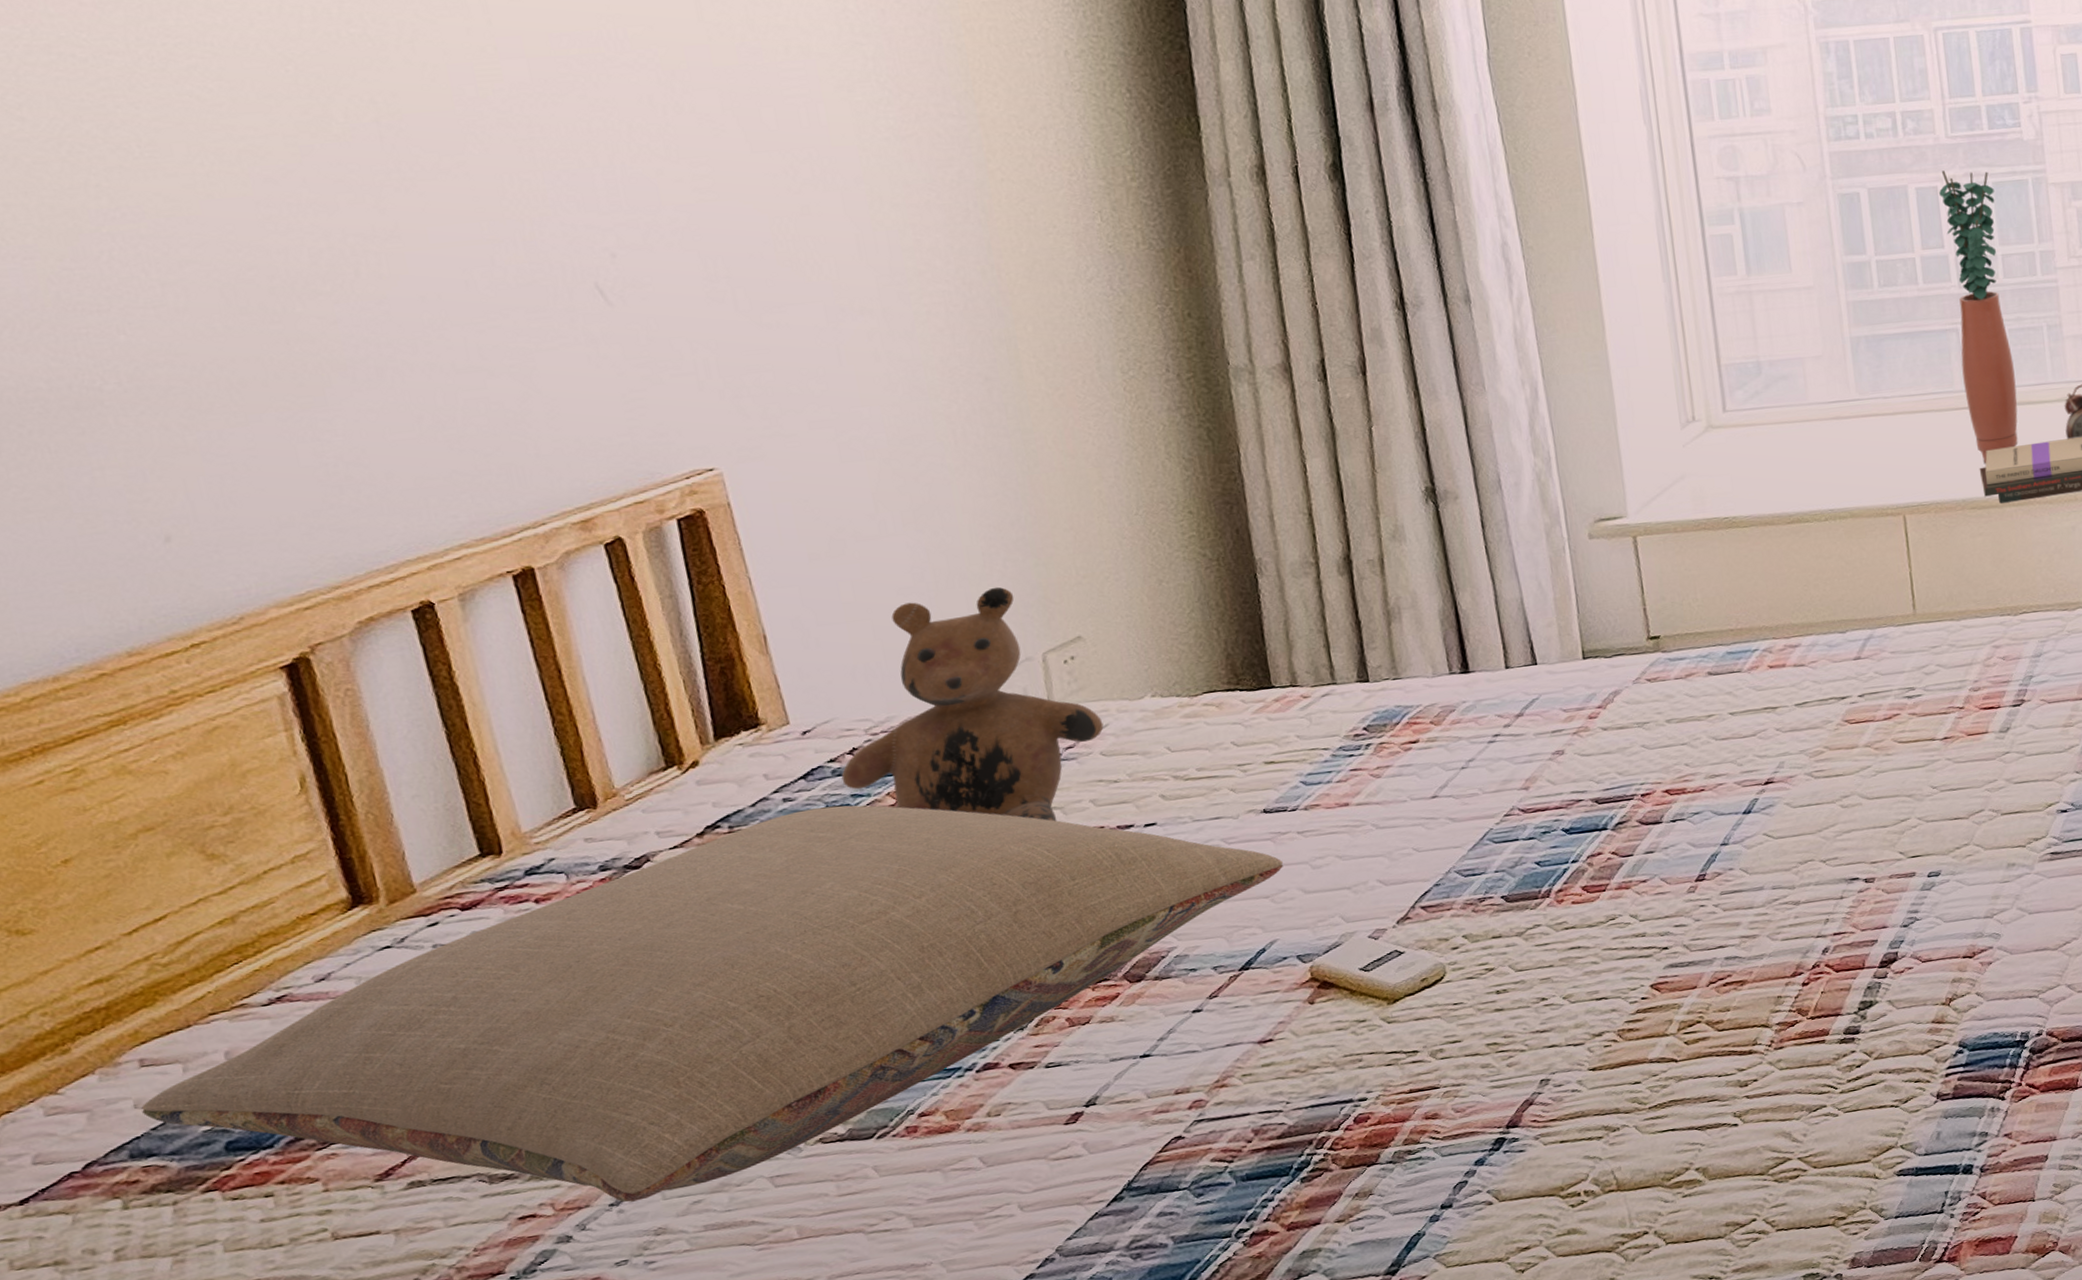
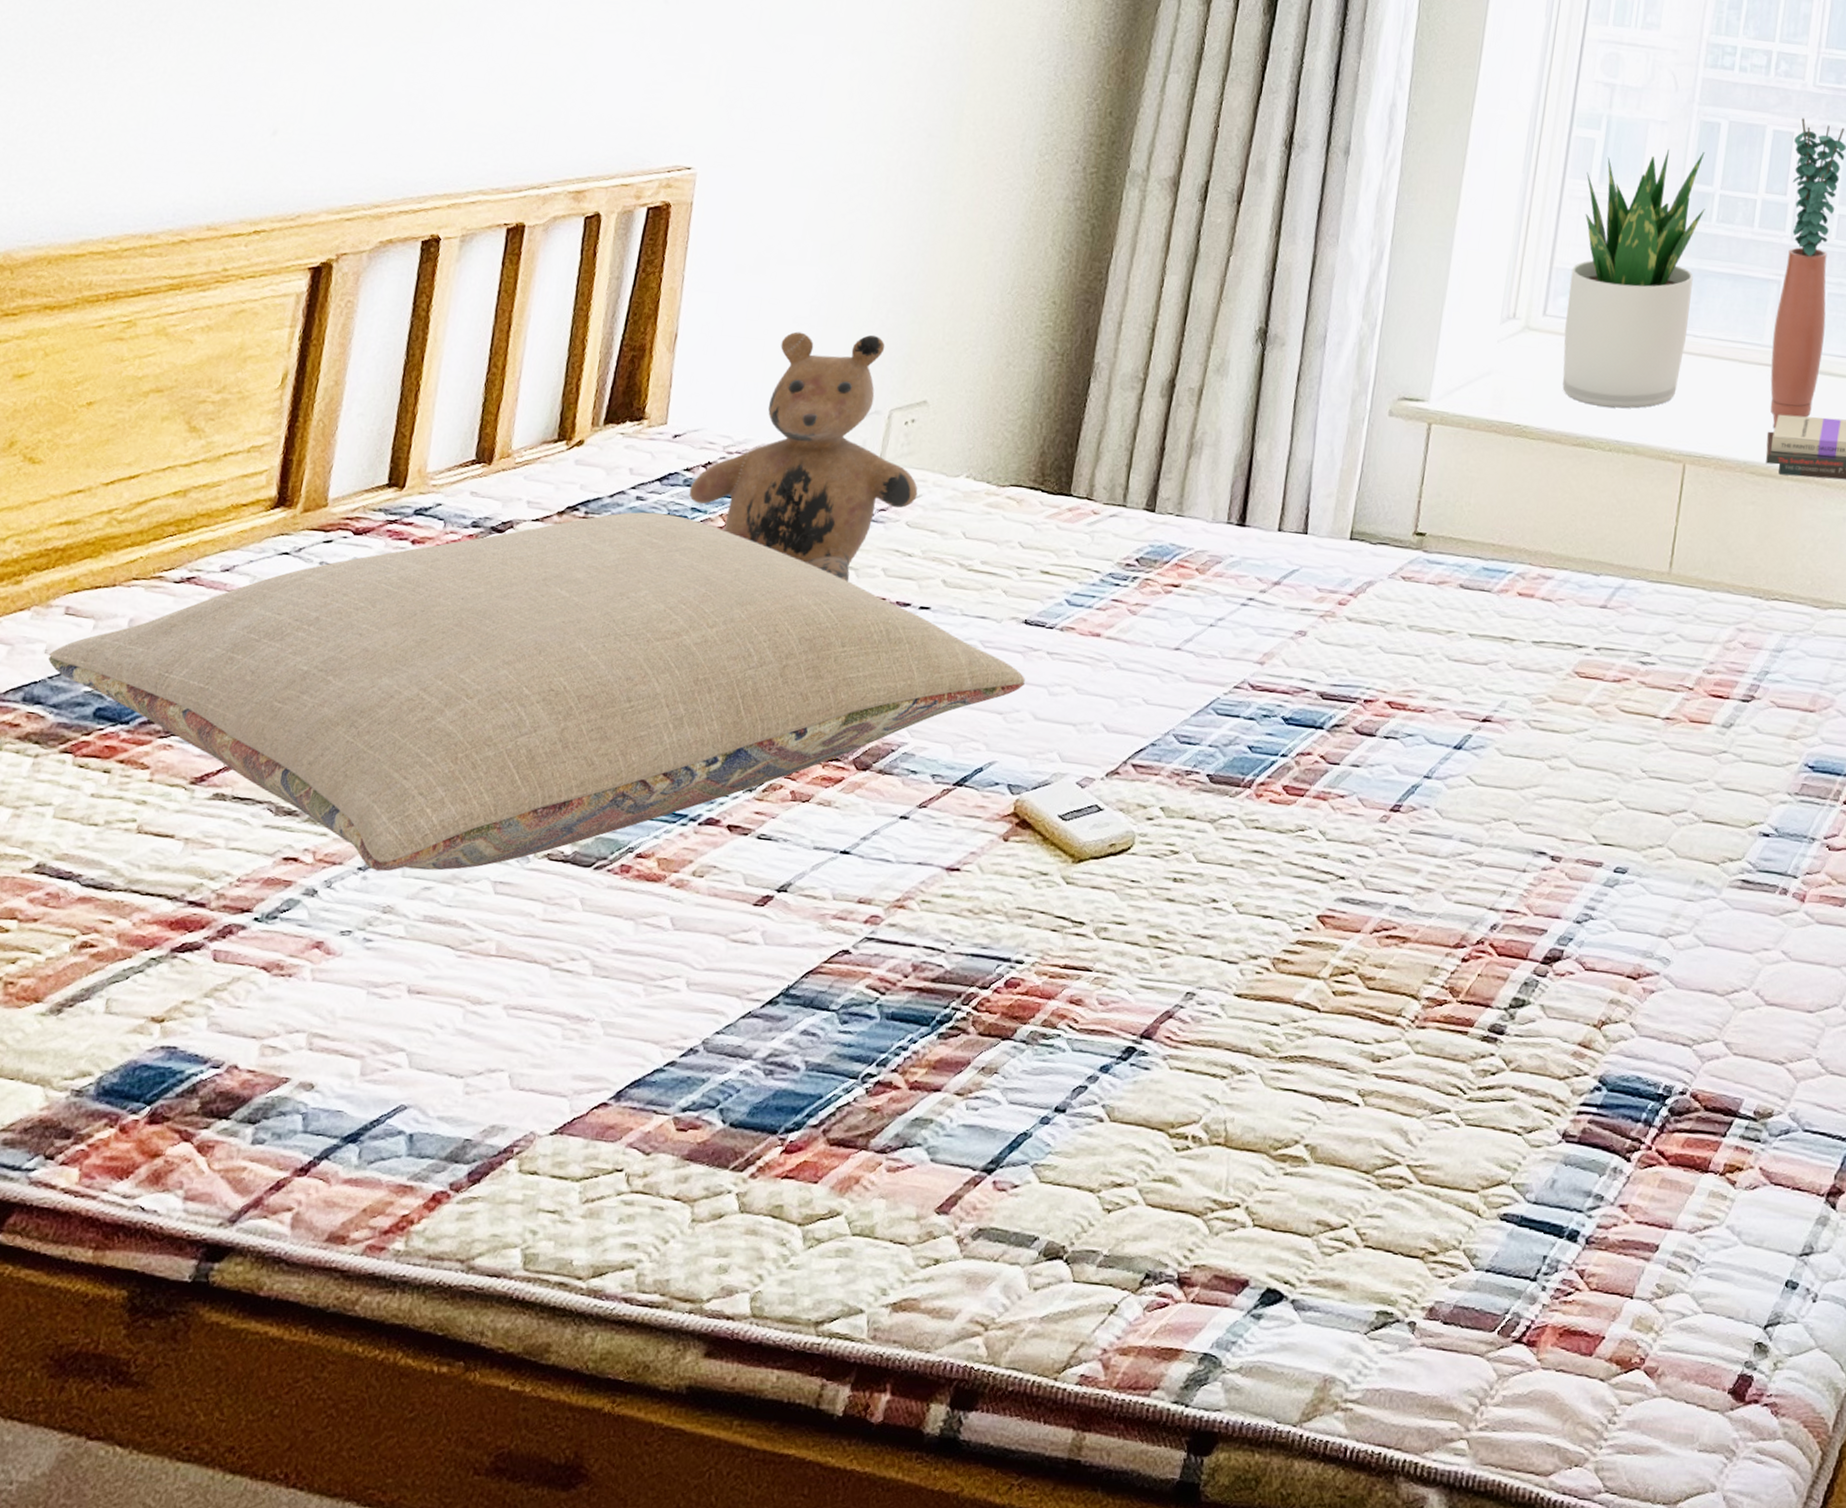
planter: none [1731,224,1879,483] -> present [1562,148,1706,409]

